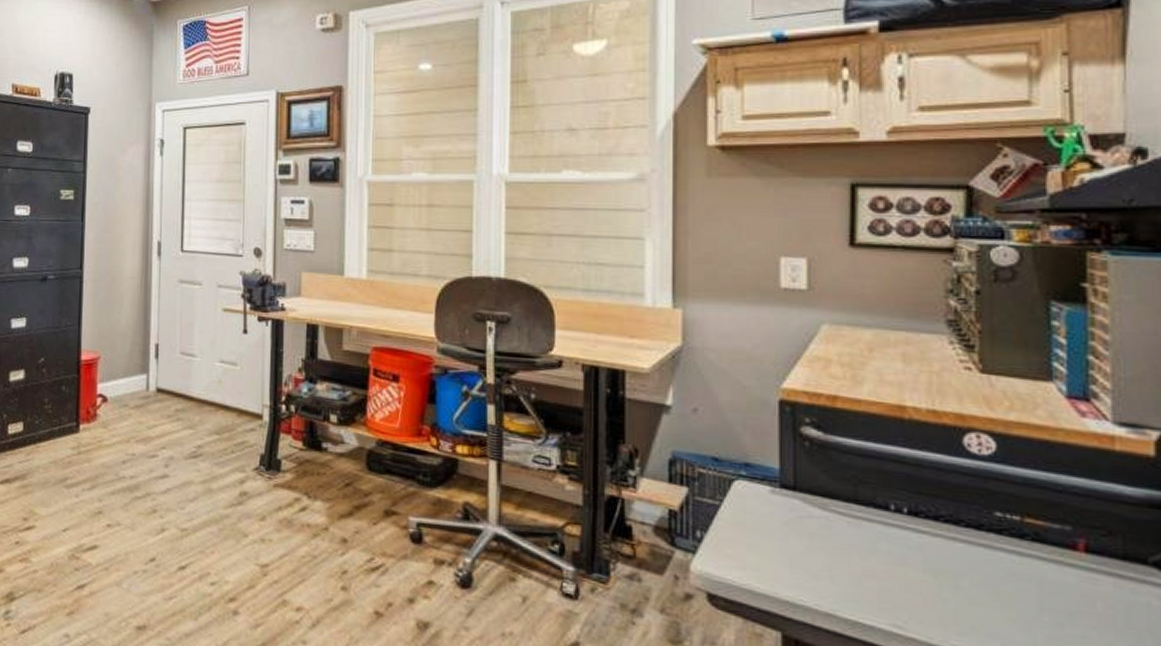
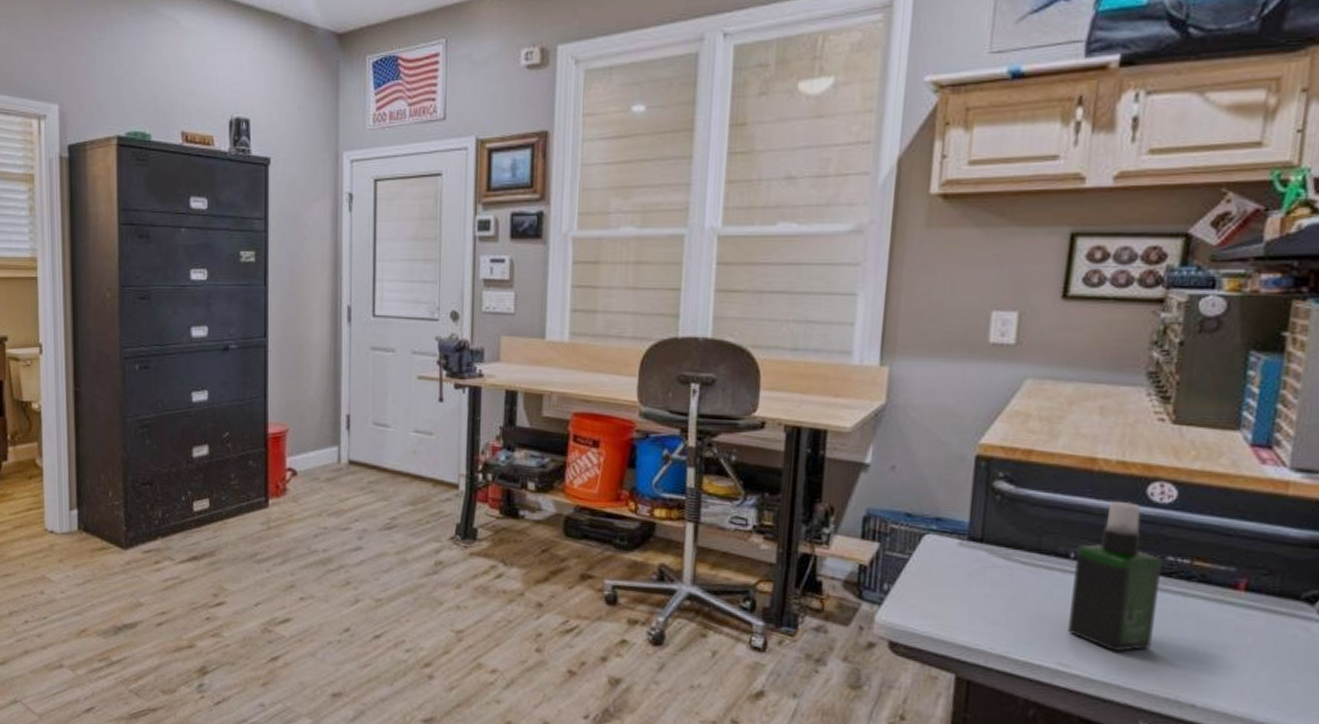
spray bottle: none [897,450,991,614] -> present [1068,500,1162,651]

